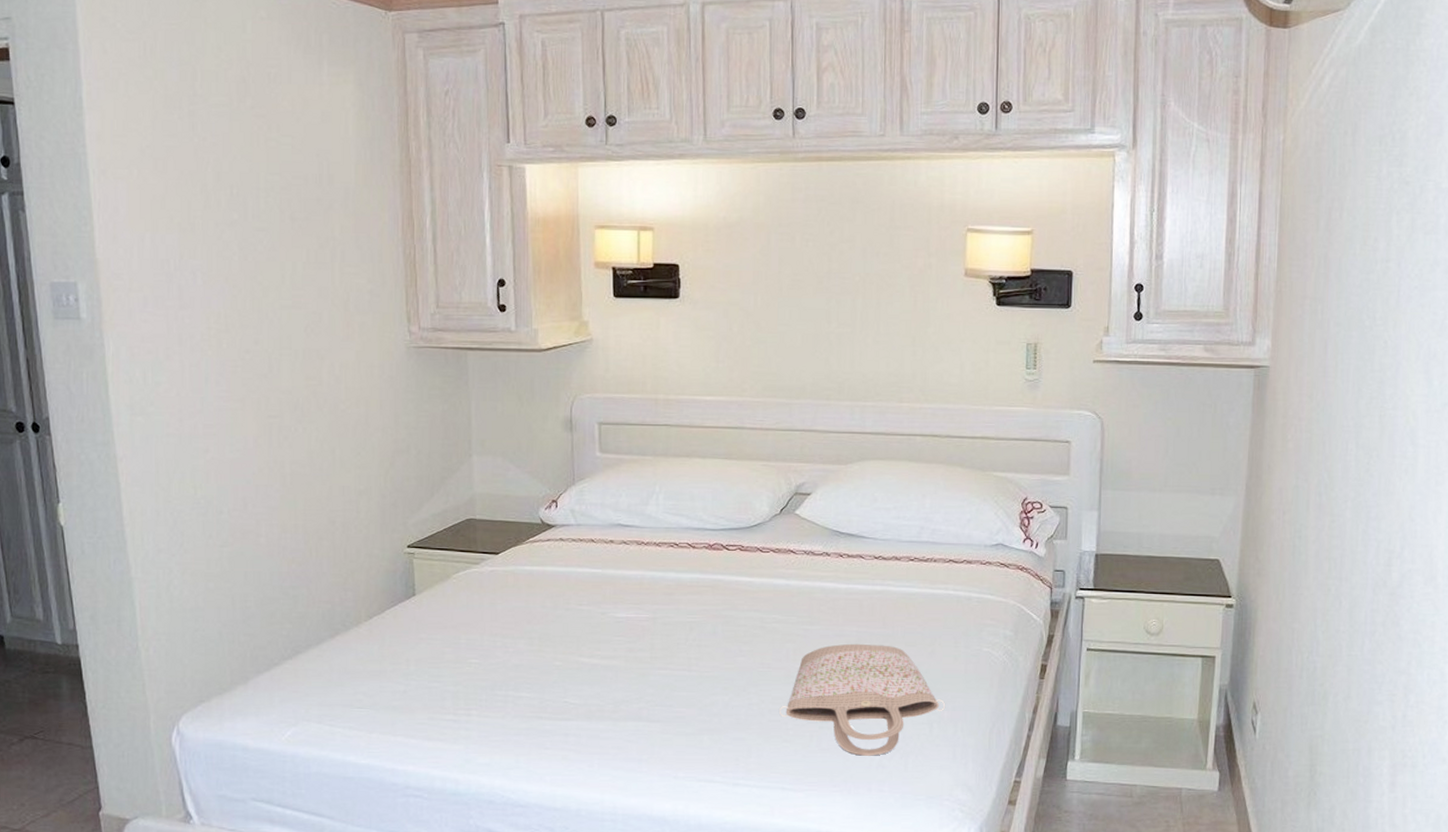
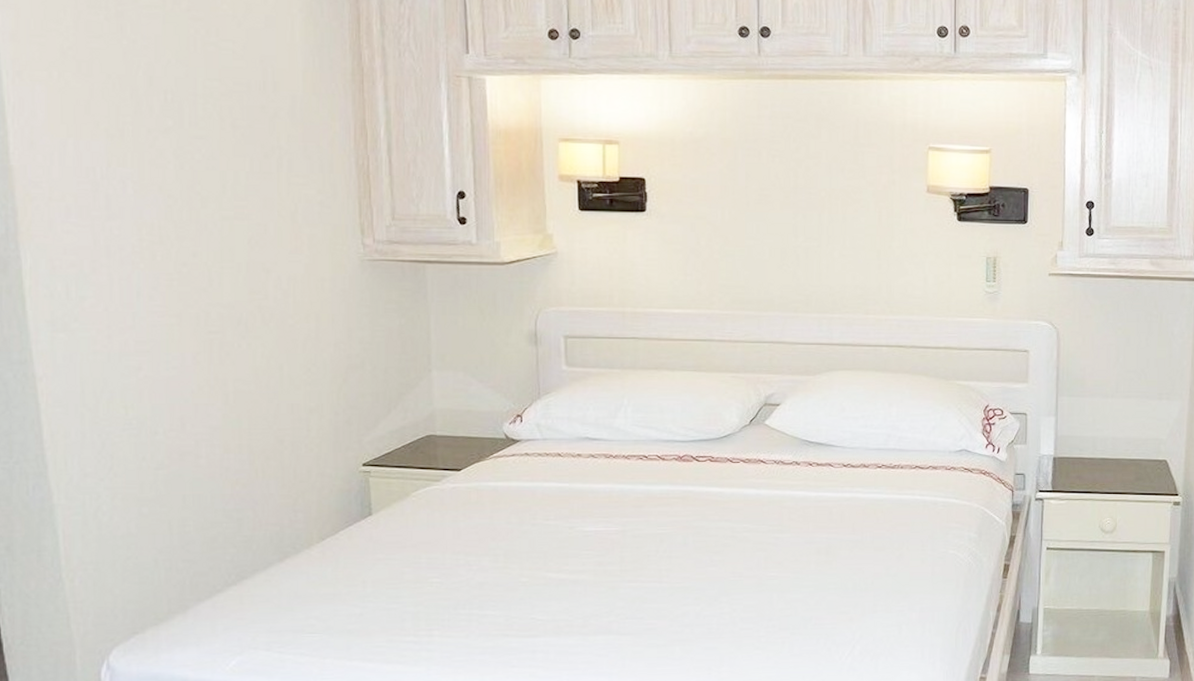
shopping bag: present [779,643,946,756] -> none [751,550,914,660]

